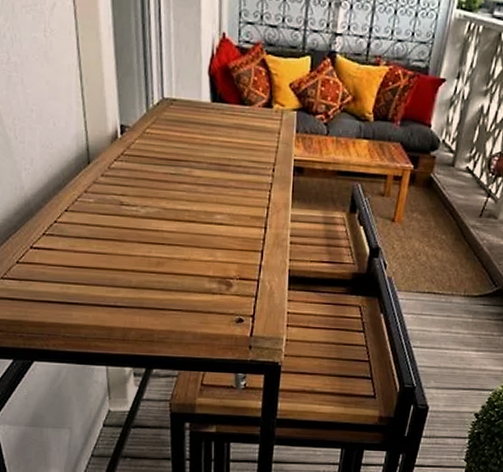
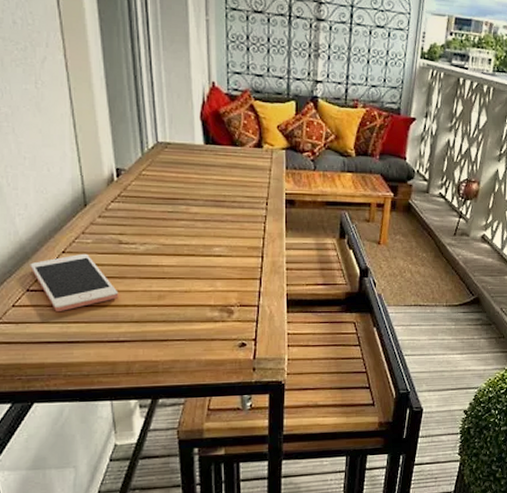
cell phone: none [34,214,118,271] -> present [30,254,119,311]

